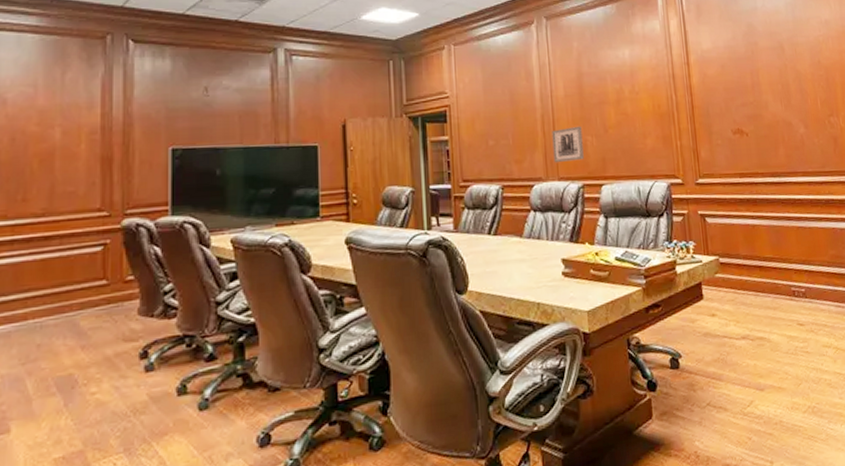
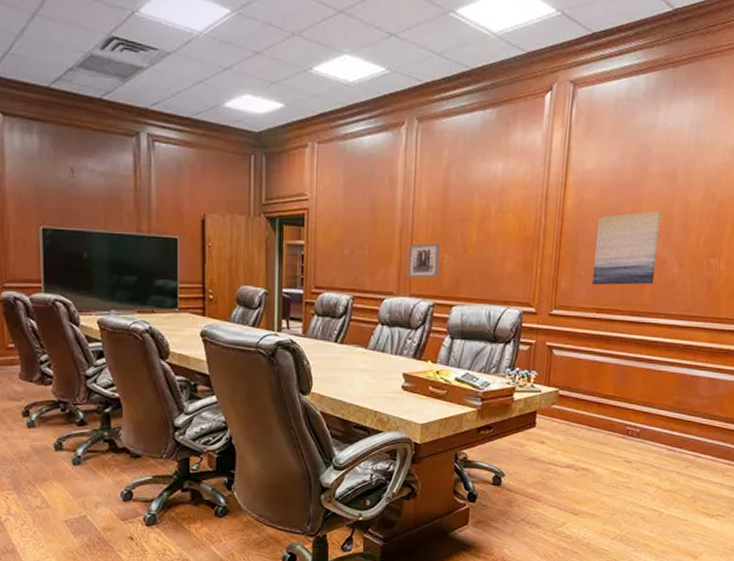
wall art: none [723,79,786,152] -> present [592,210,662,285]

